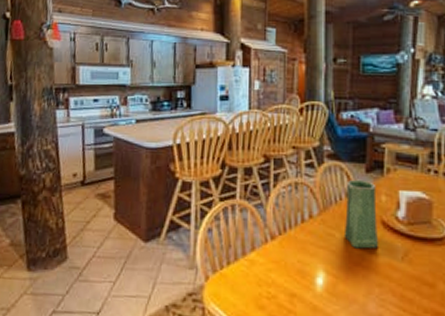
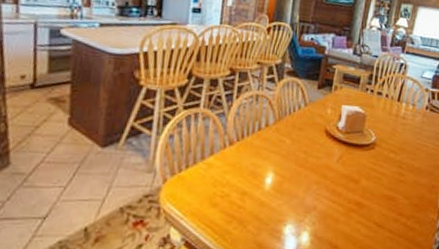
vase: present [343,179,378,249] -> none [293,94,325,153]

